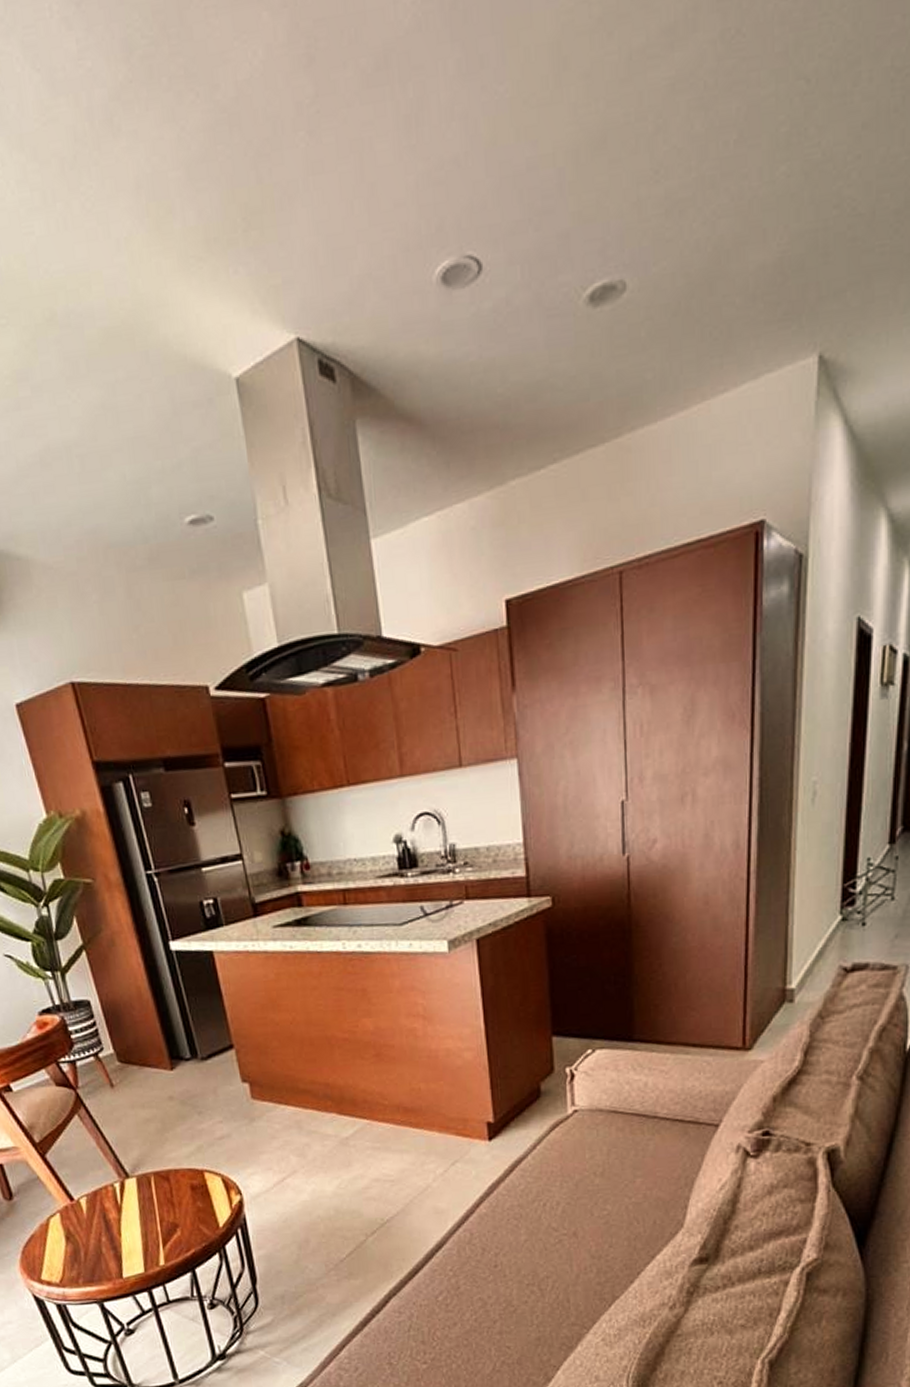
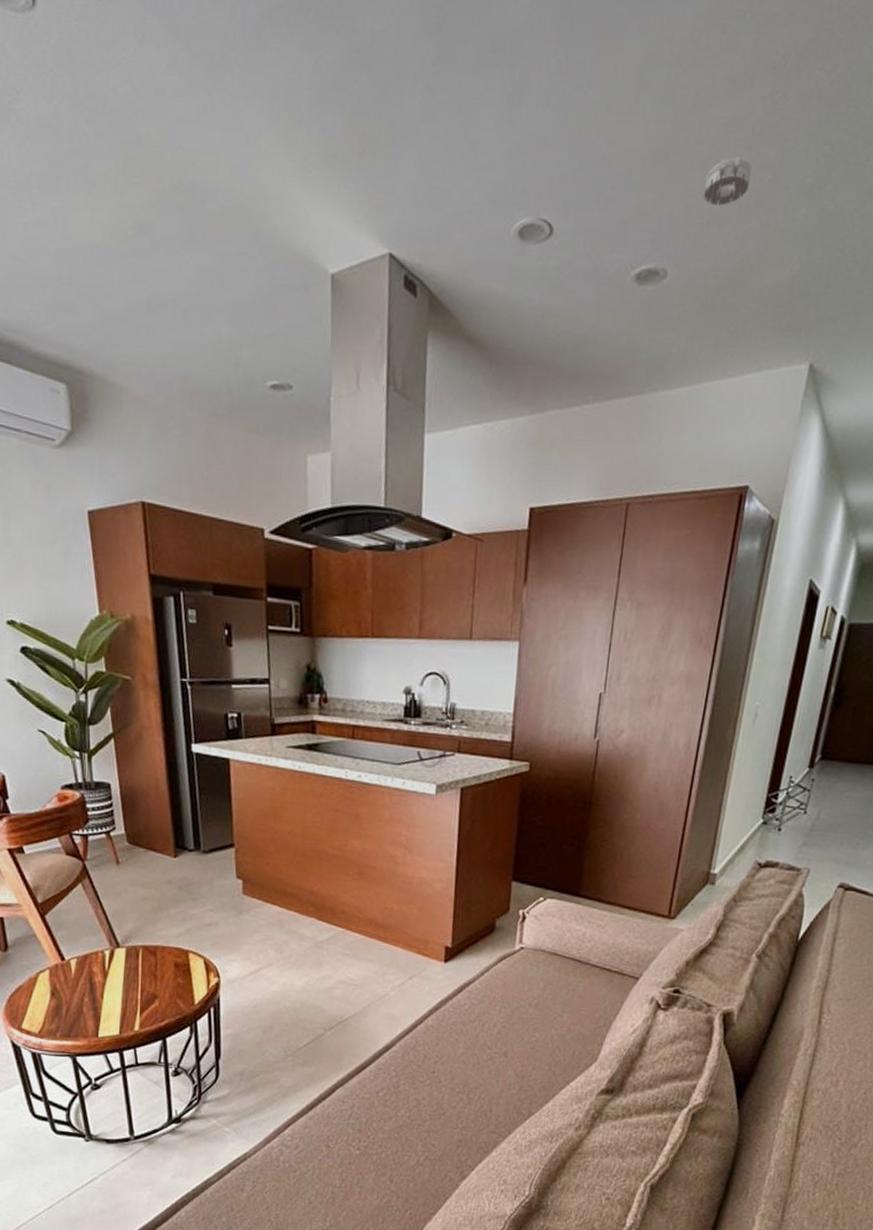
smoke detector: none [656,122,711,189] -> present [704,157,752,206]

